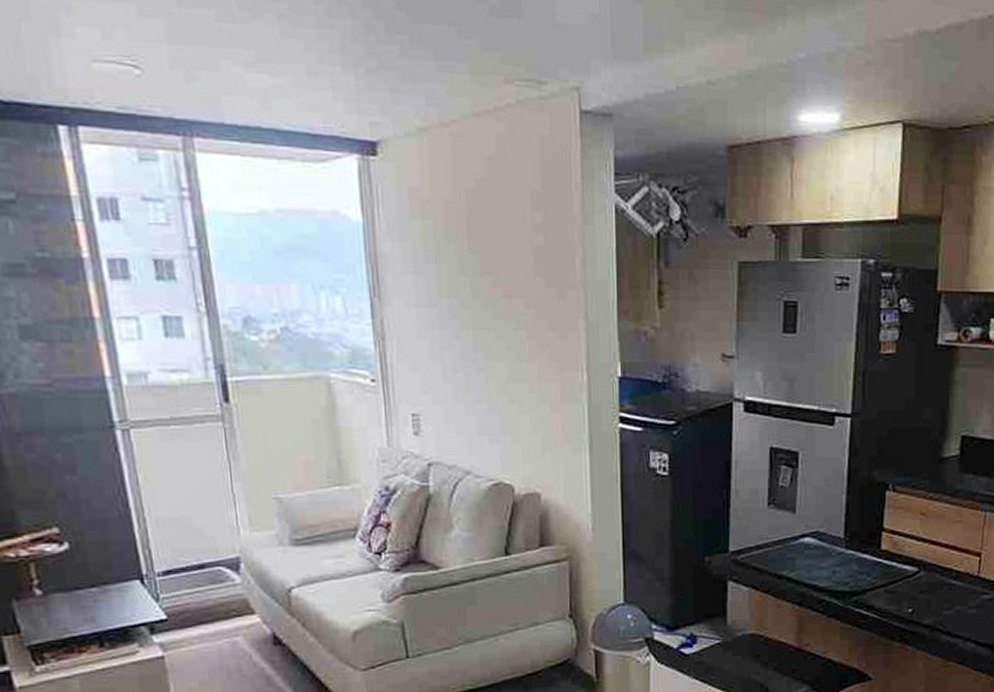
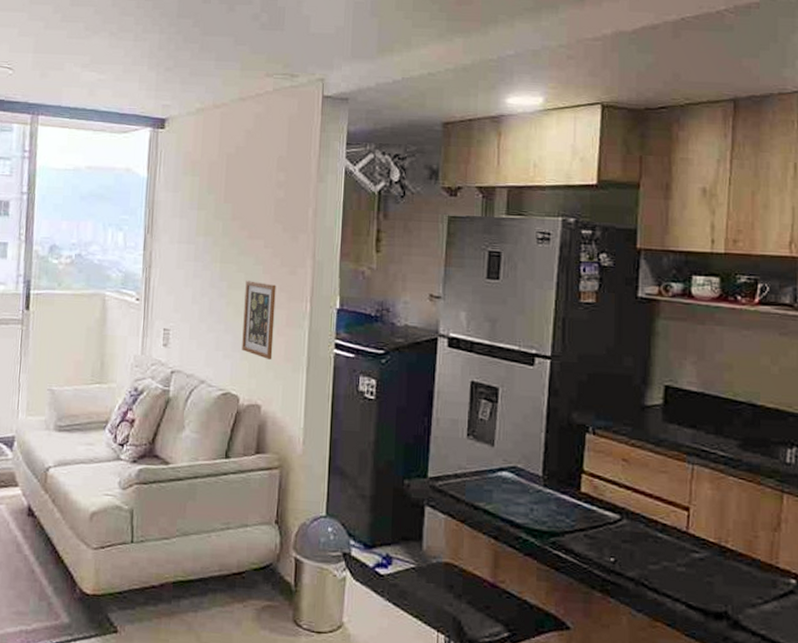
picture frame: none [507,350,548,441] -> present [242,280,276,360]

